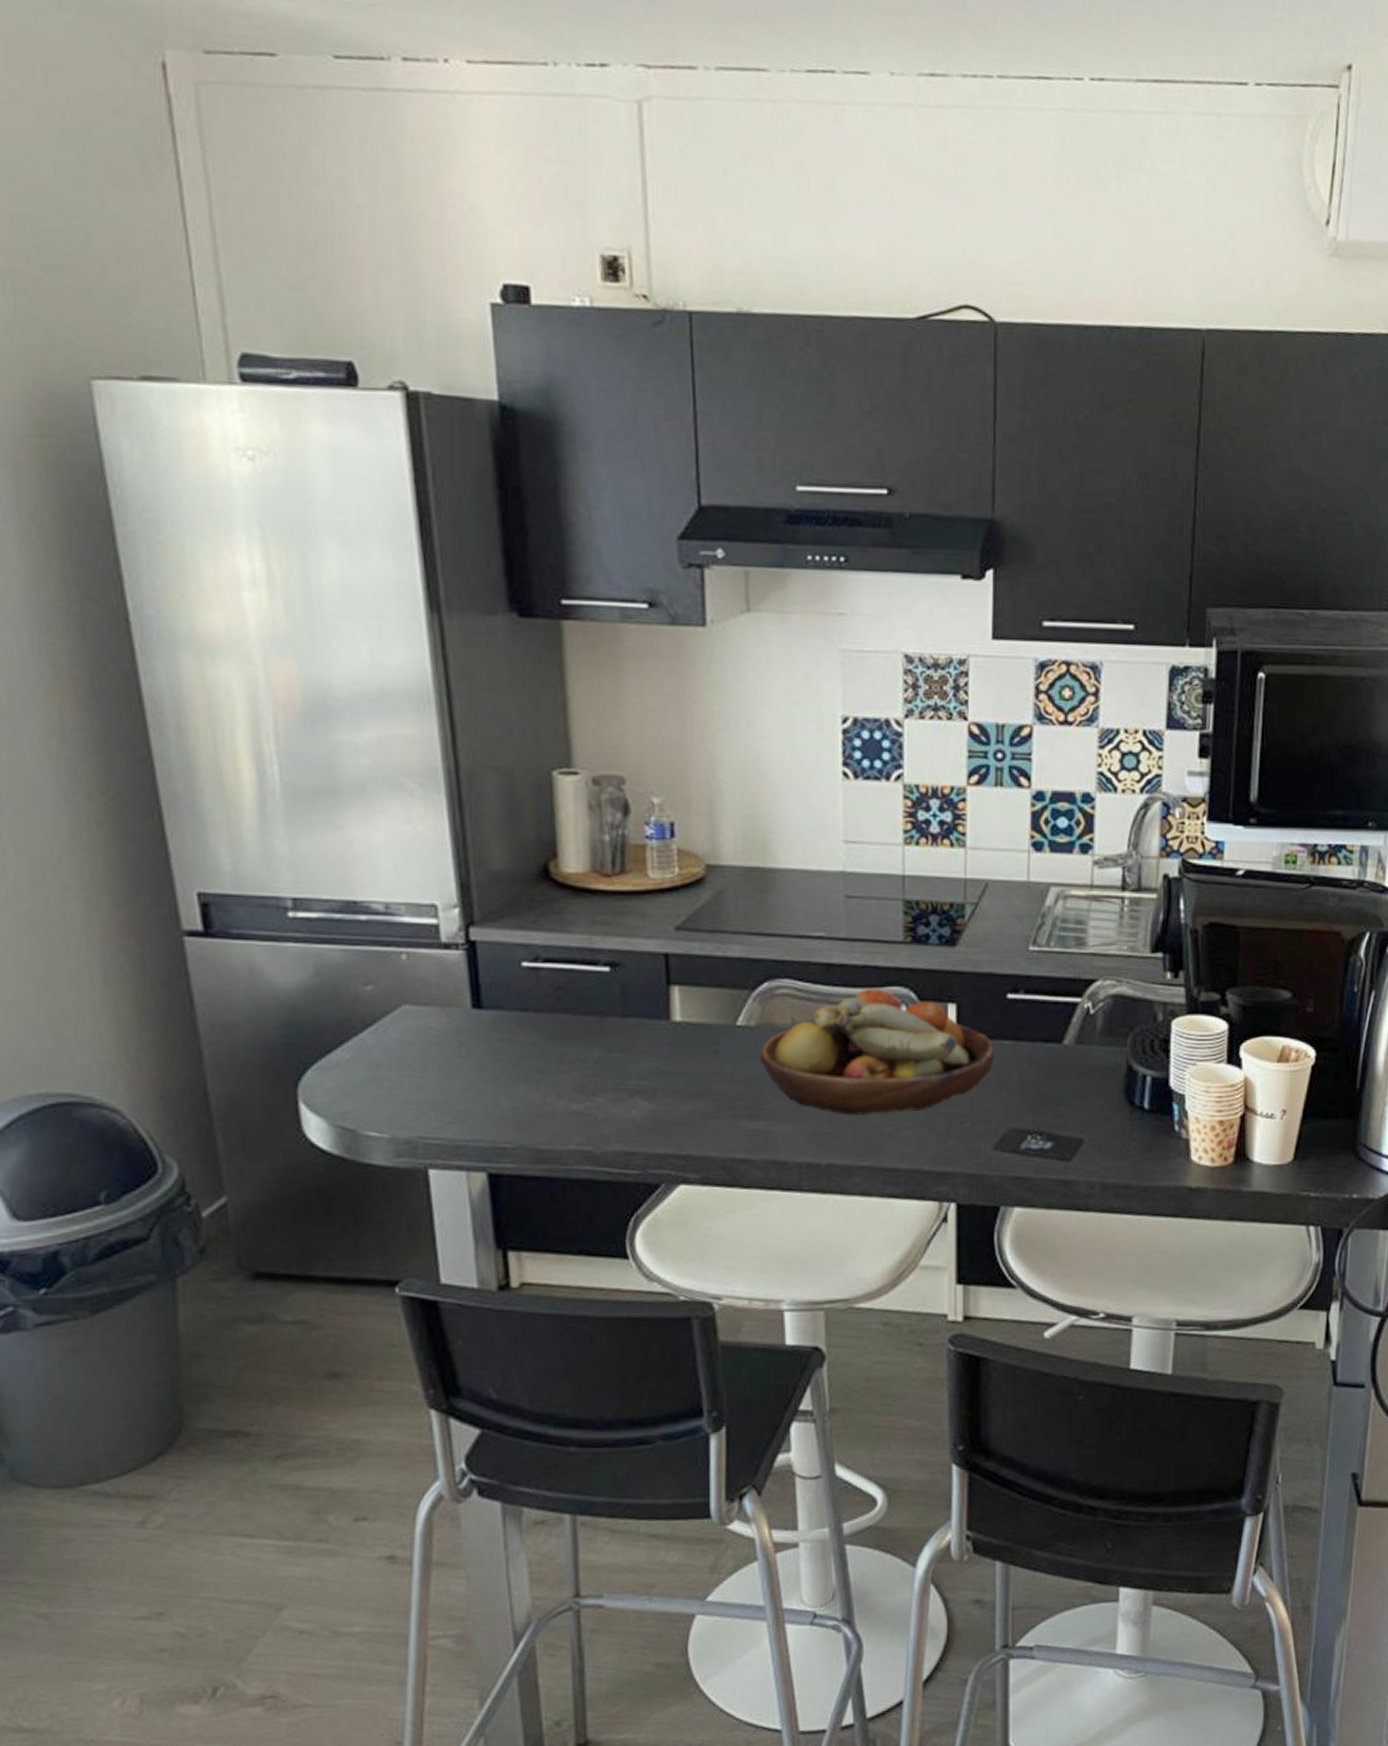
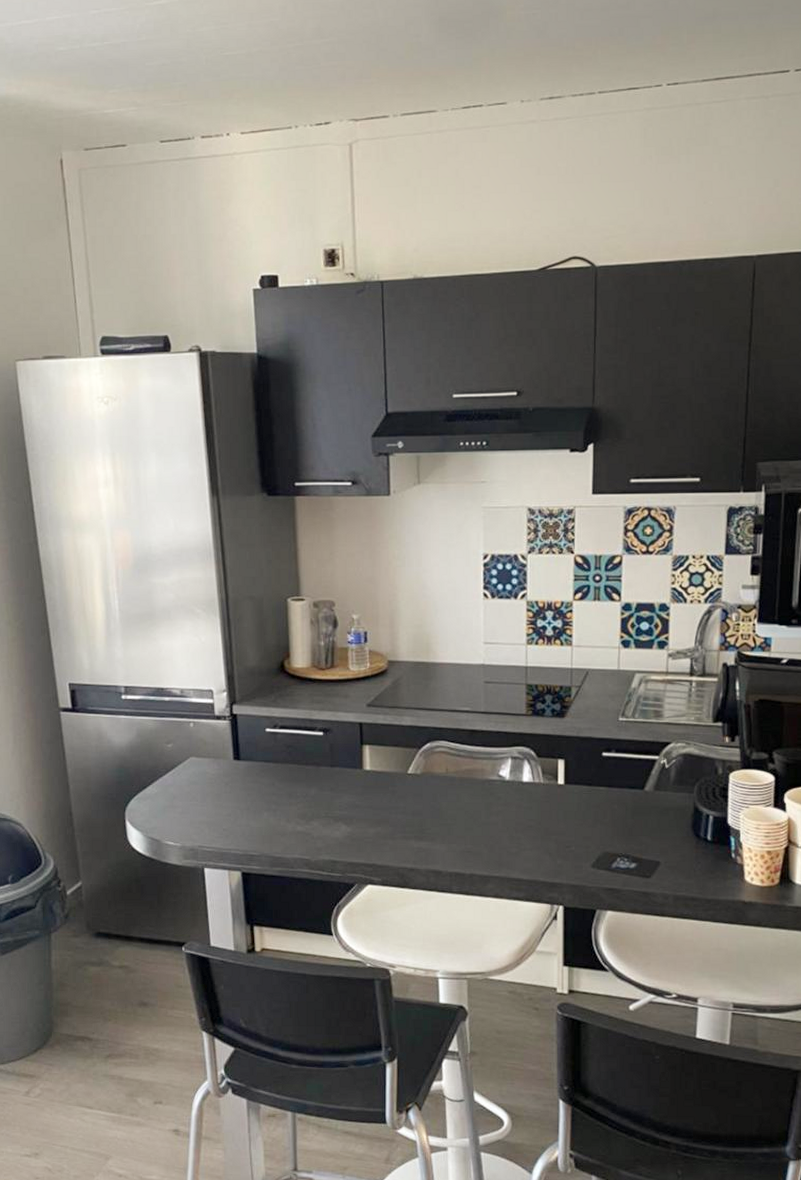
fruit bowl: present [760,988,994,1115] -> none [424,748,593,839]

